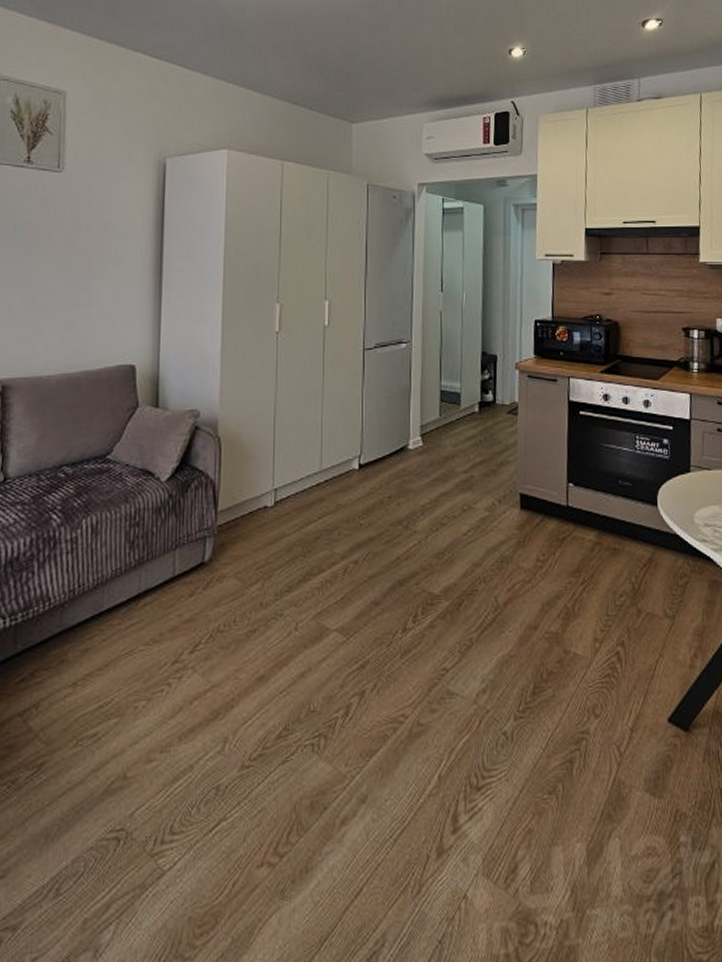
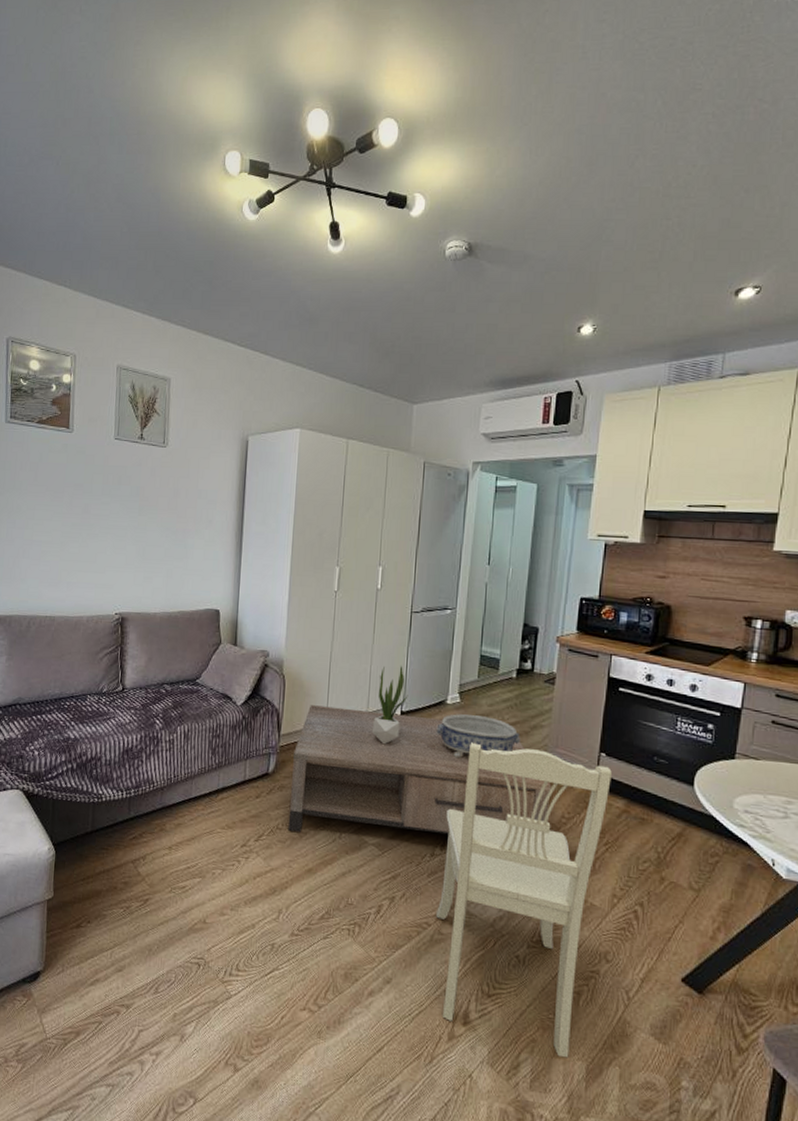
coffee table: none [231,468,524,632] -> present [288,705,552,835]
potted plant: none [327,410,366,507] -> present [371,665,408,745]
decorative bowl: none [399,458,488,511] -> present [436,714,521,759]
dining chair: none [413,489,581,844] -> present [436,742,612,1058]

